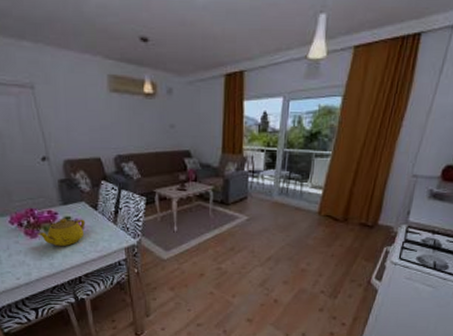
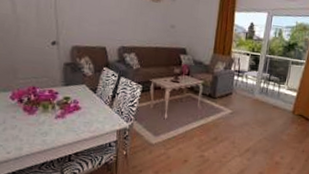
teapot: present [37,219,86,247] -> none [35,98,84,125]

